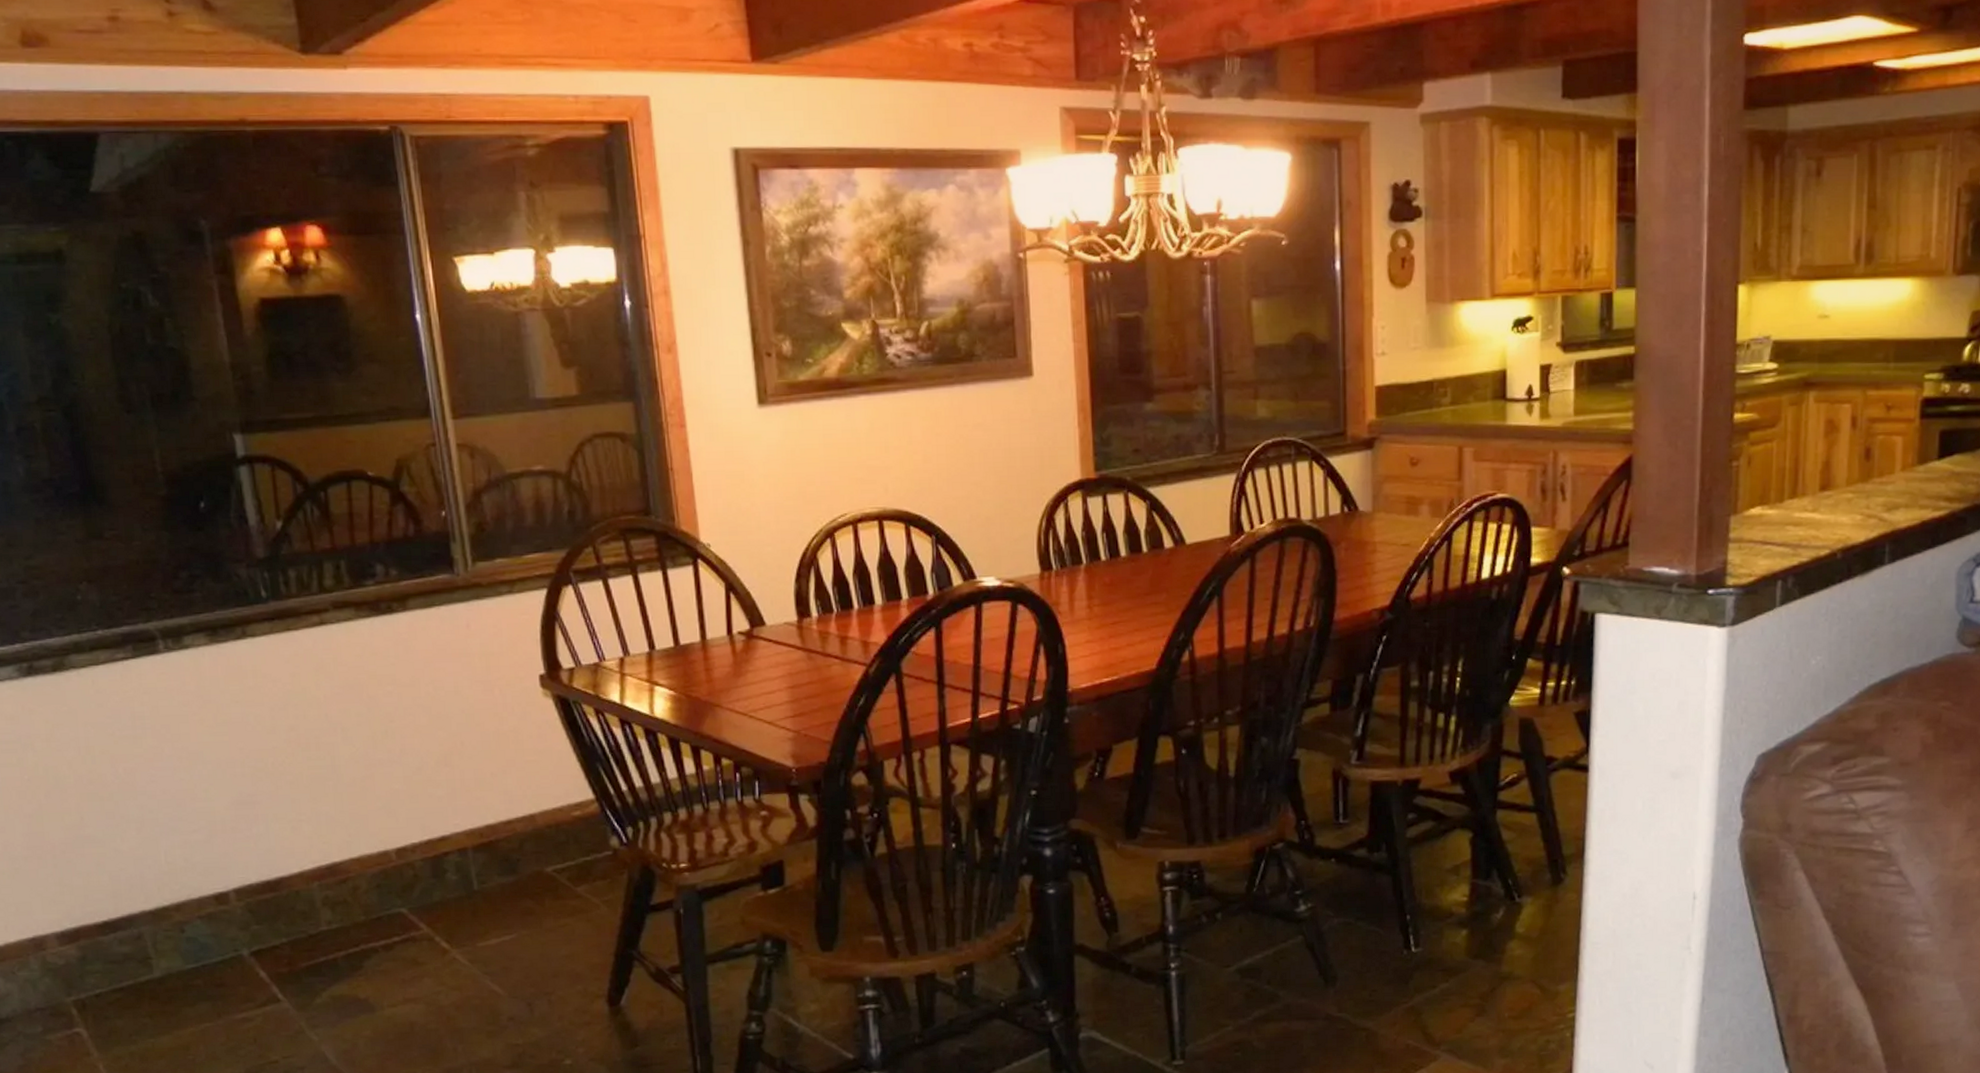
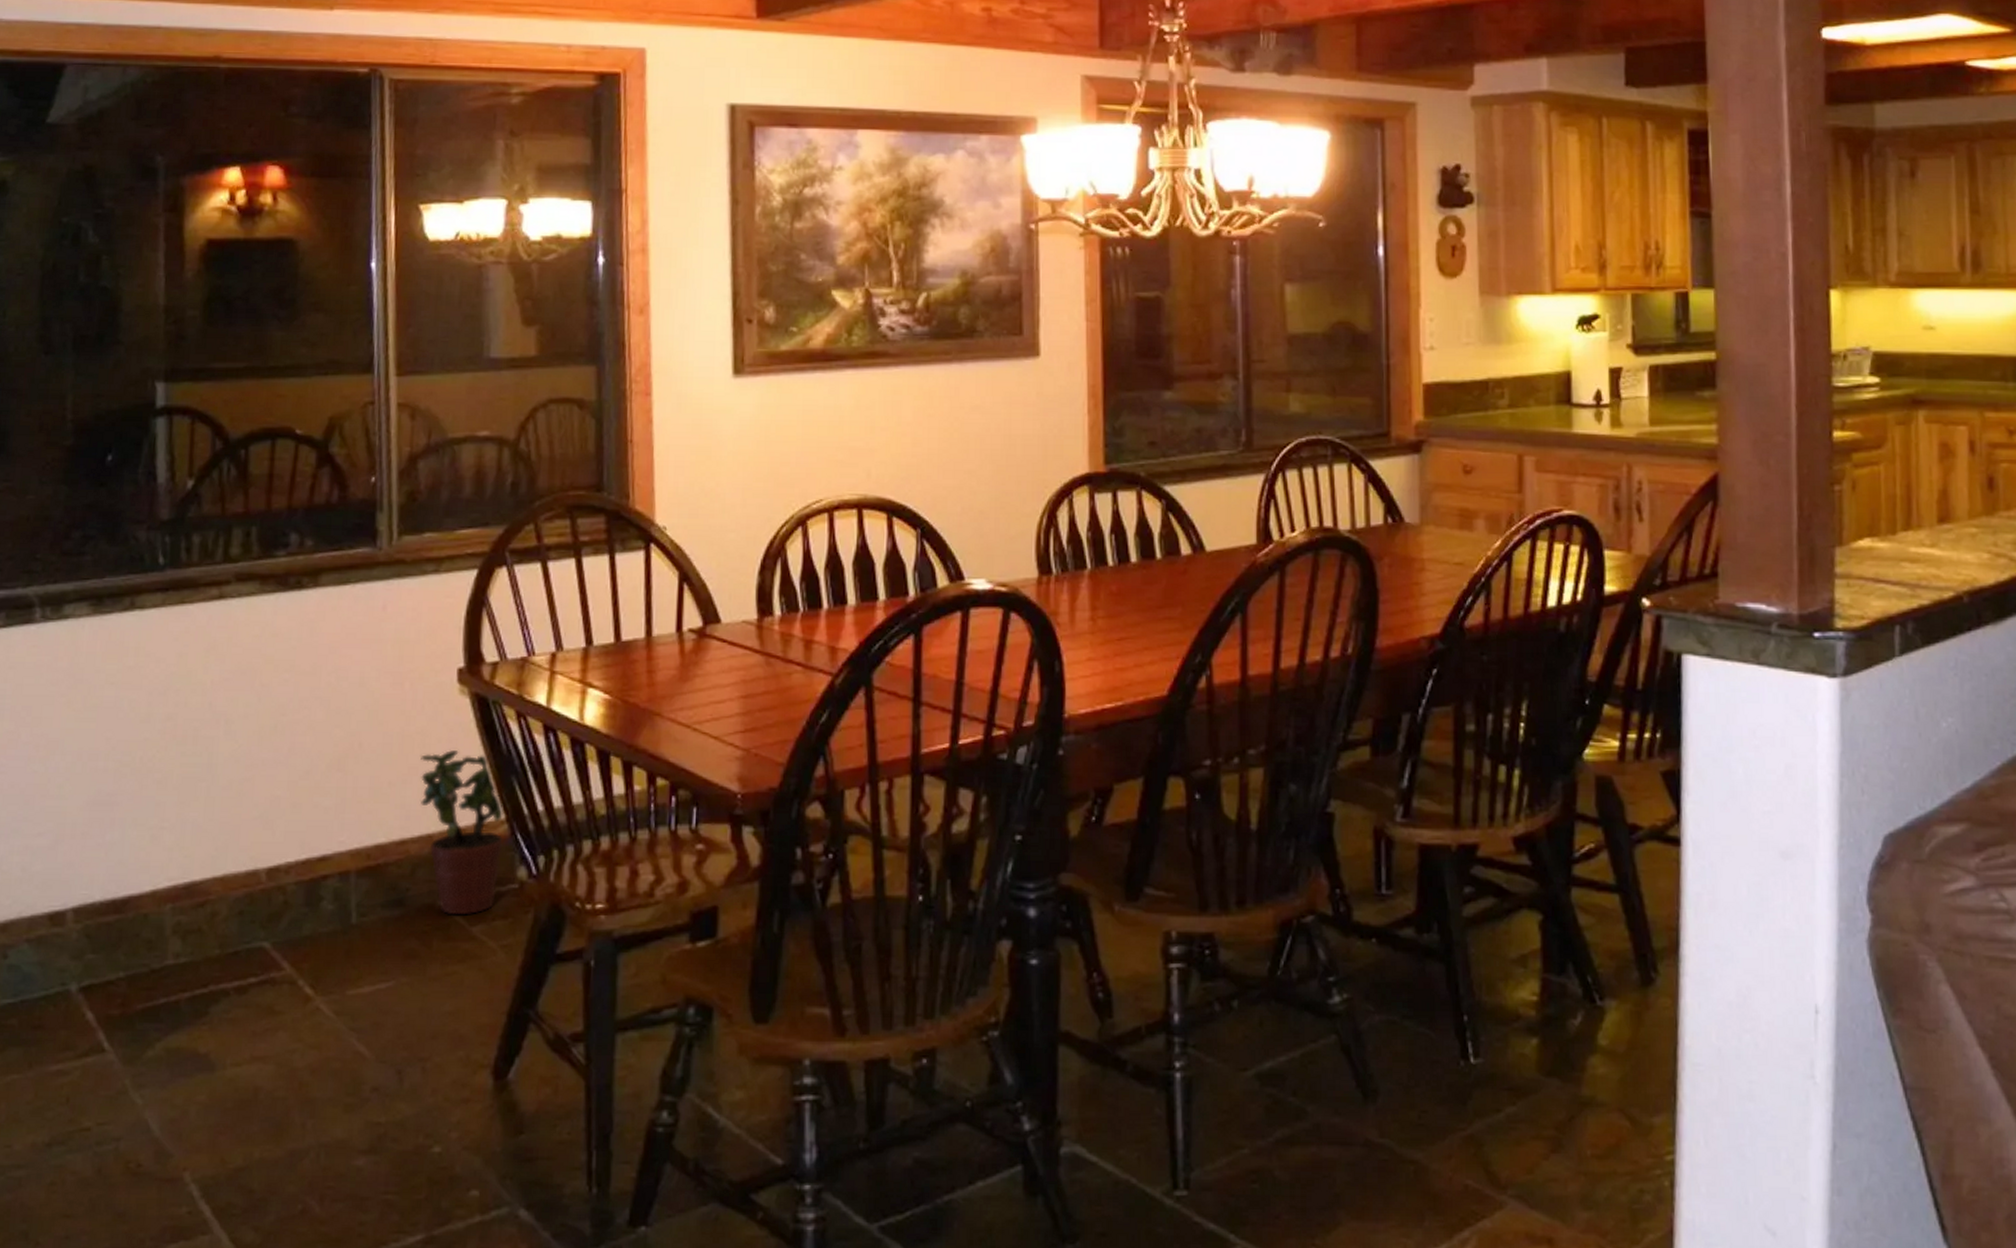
potted plant: none [516,744,595,878] -> present [421,750,504,915]

